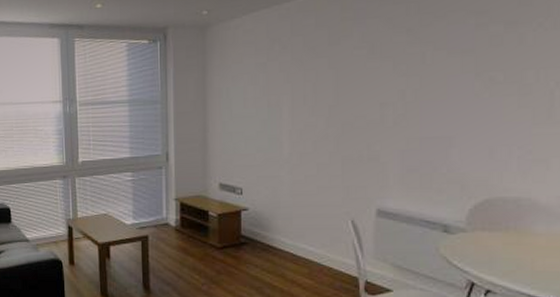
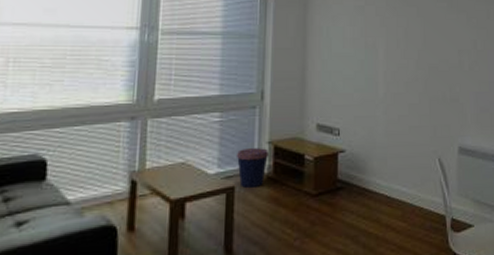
coffee cup: none [147,204,175,237] -> present [236,148,268,188]

